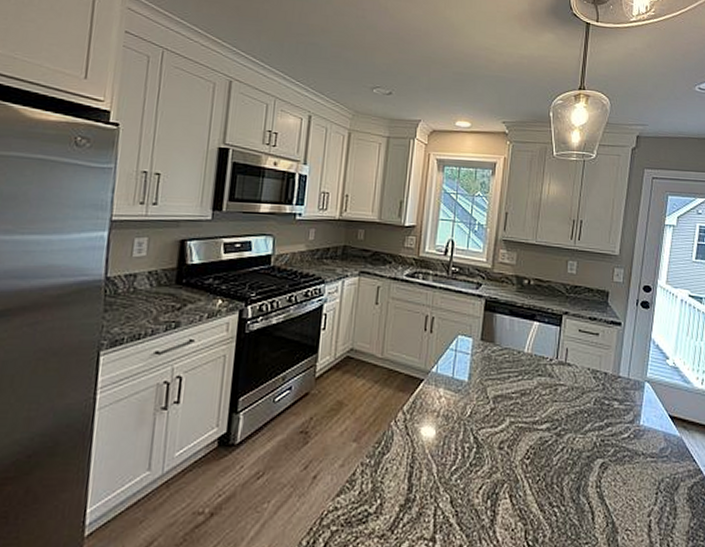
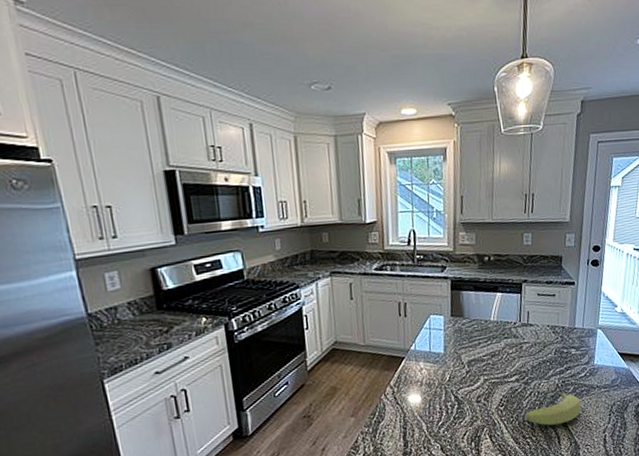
banana: none [555,454,622,495] -> present [525,392,581,426]

